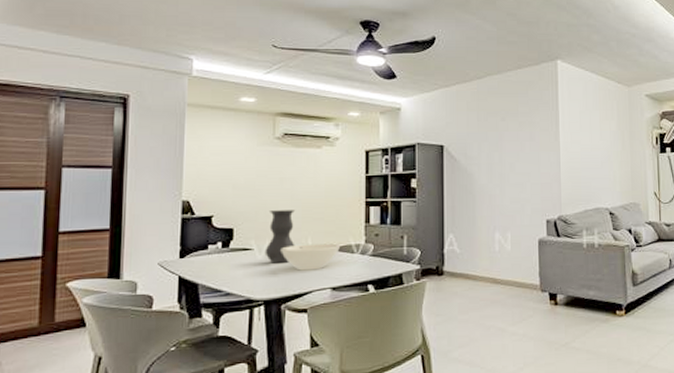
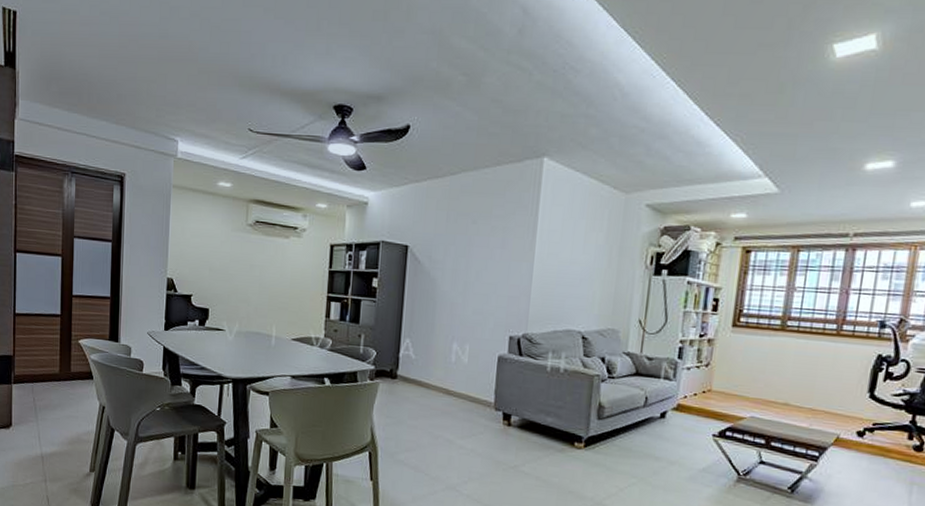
vase: present [265,210,296,263] -> none [234,295,263,347]
bowl: present [281,243,340,271] -> none [248,330,301,357]

